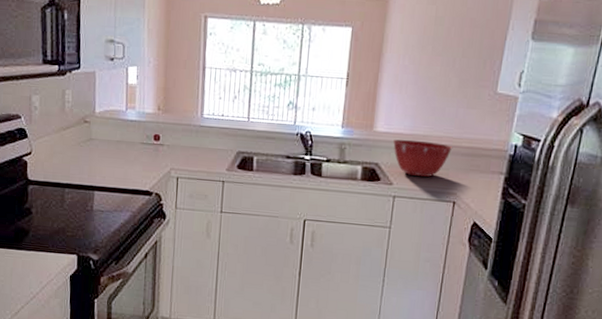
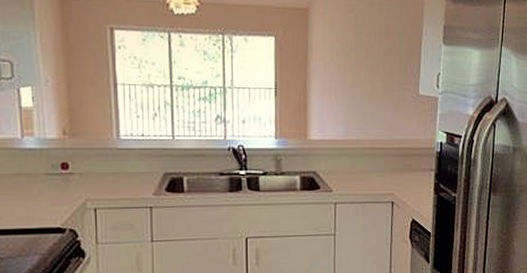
mixing bowl: present [392,139,453,177] -> none [327,145,386,180]

